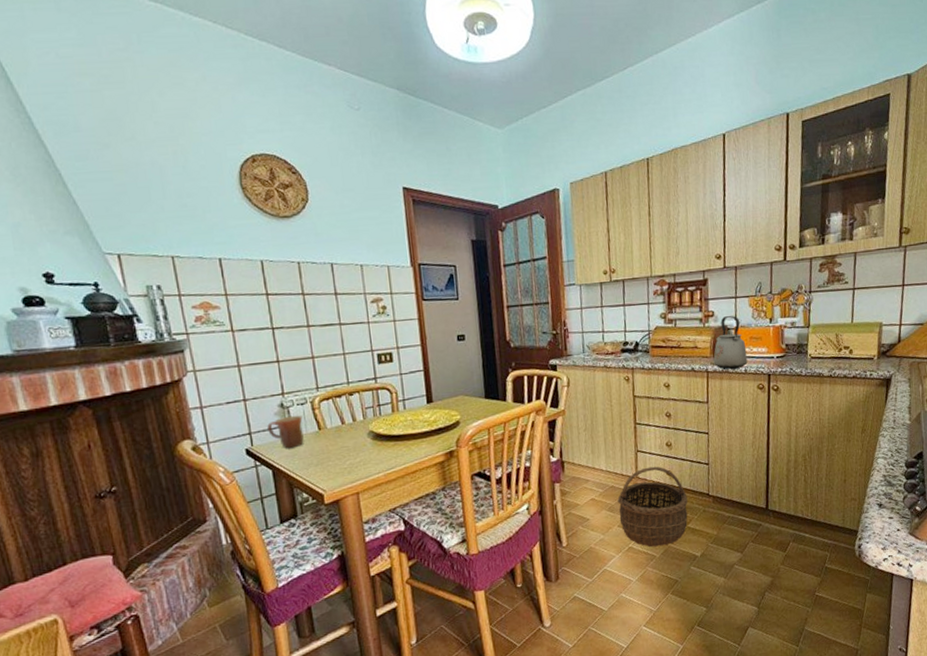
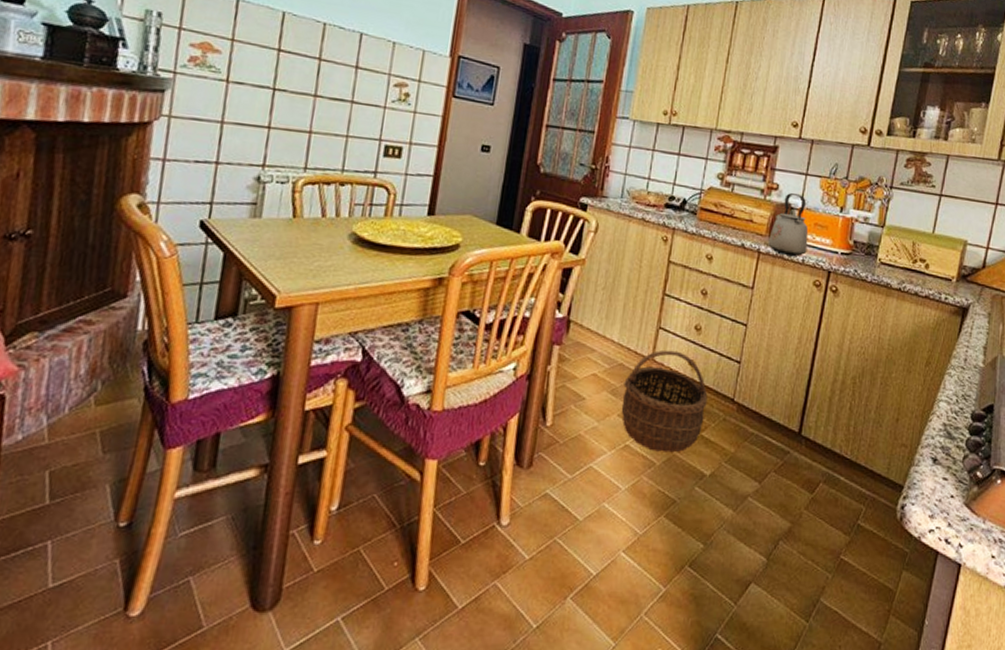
mug: present [267,415,304,448] -> none [233,192,279,232]

